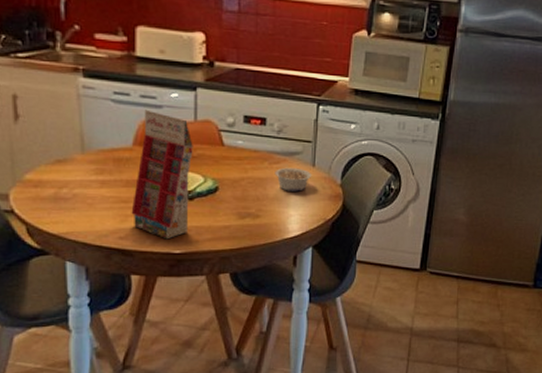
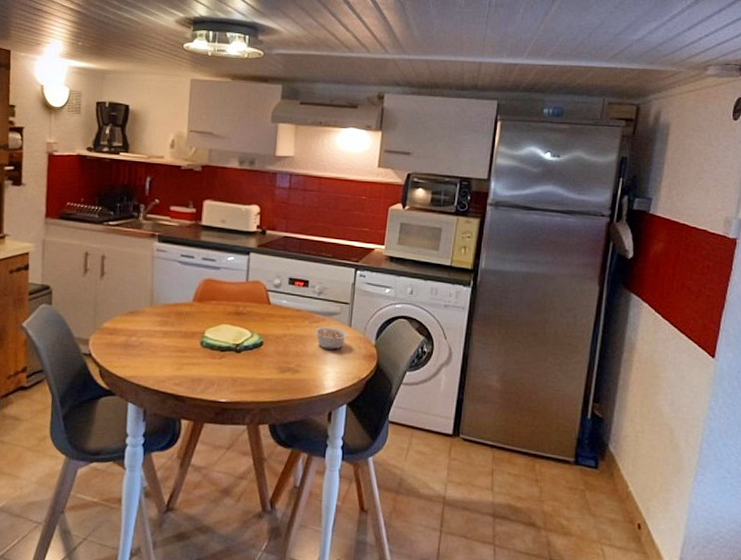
gift box: present [131,109,193,240] -> none [186,270,244,388]

